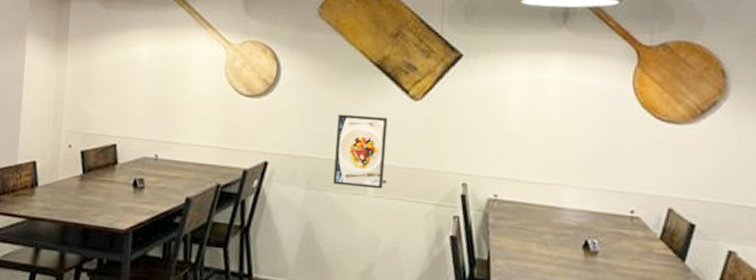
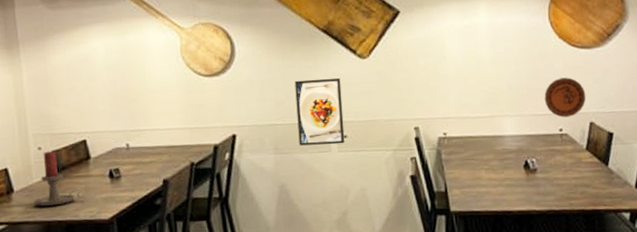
candle holder: none [55,150,106,207] -> present [34,151,85,206]
decorative plate: none [616,152,667,199] -> present [544,77,586,118]

